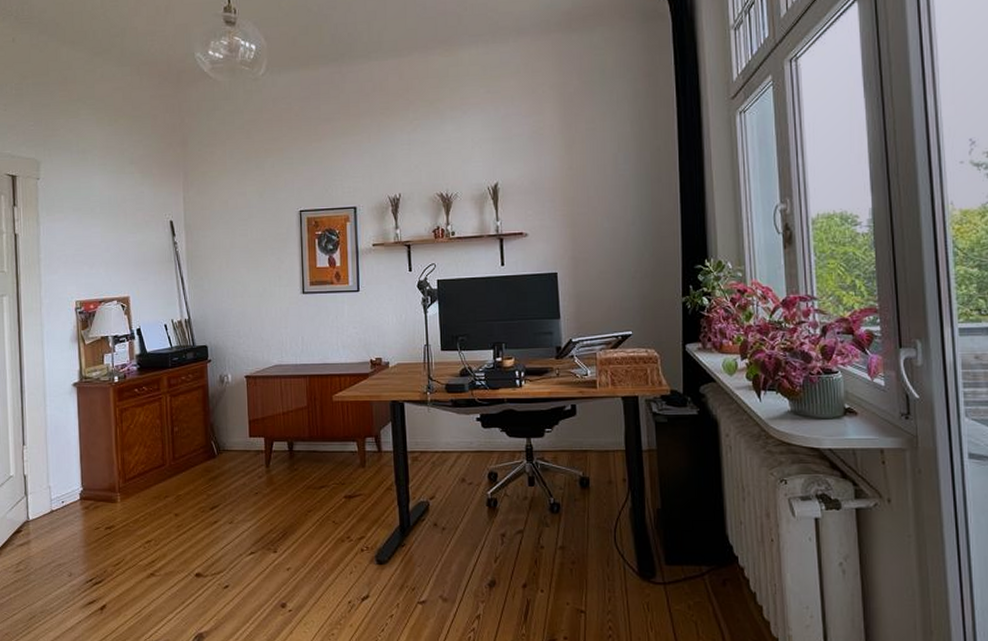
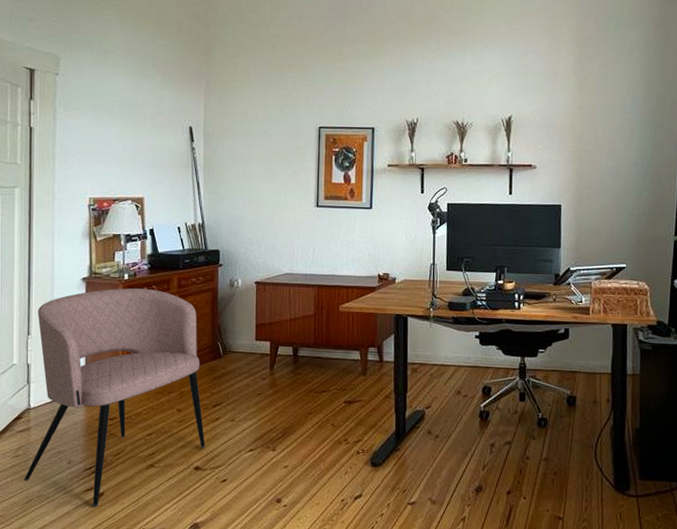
armchair: none [26,390,205,621] -> present [24,288,206,507]

